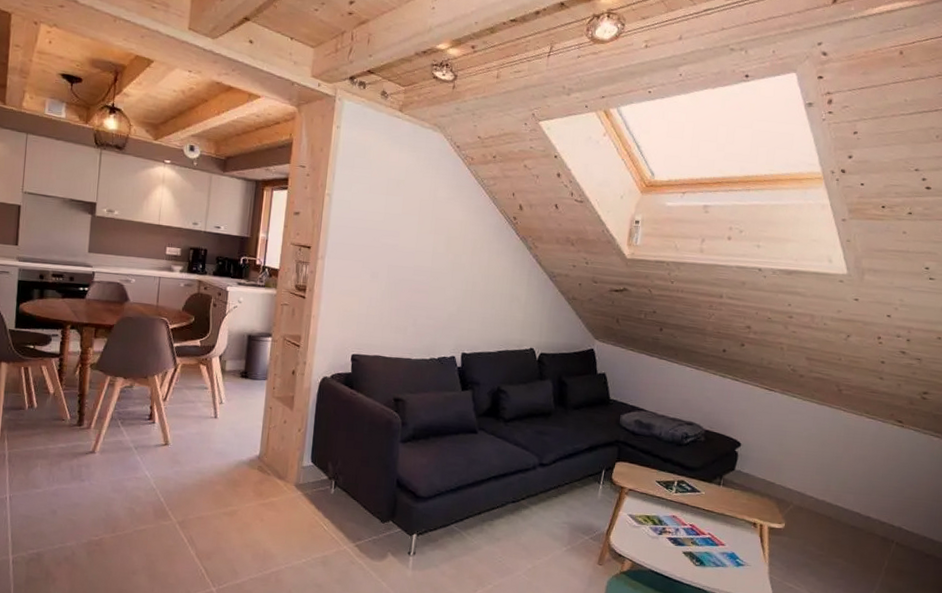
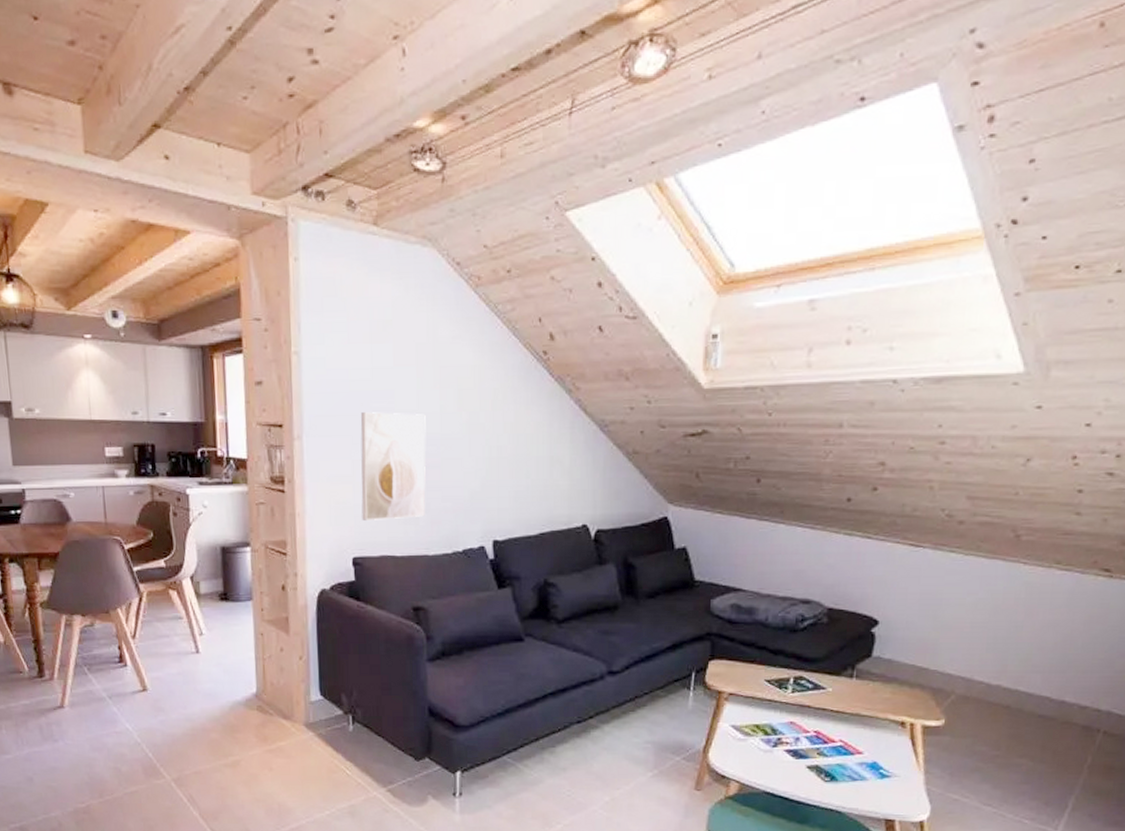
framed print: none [363,245,421,329] -> present [360,412,426,520]

